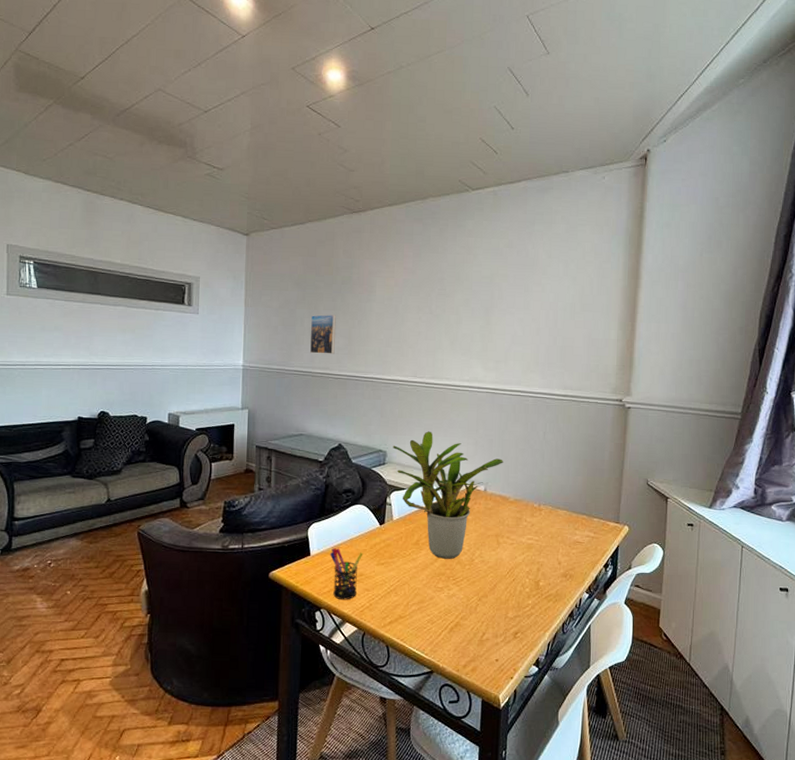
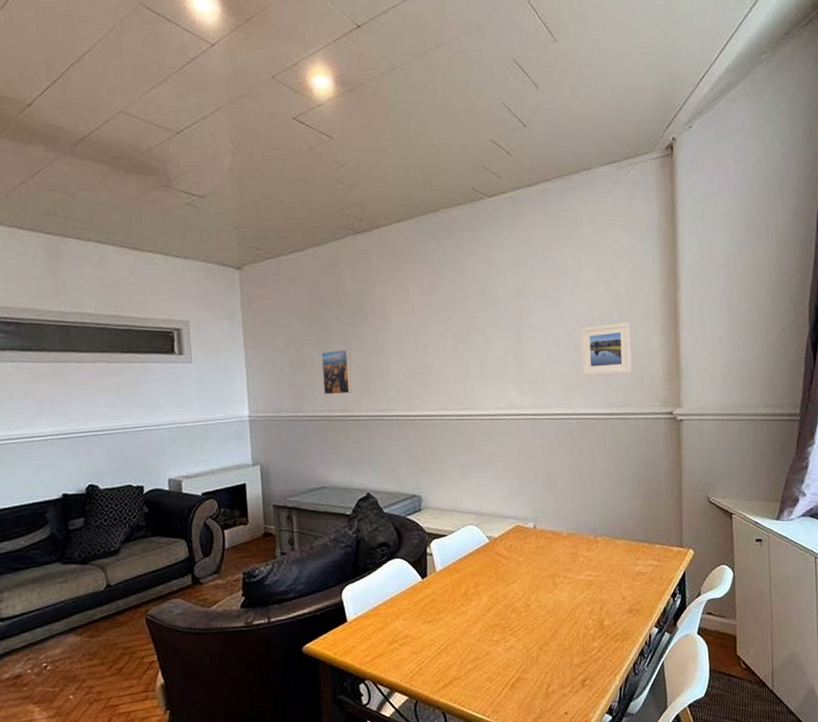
pen holder: present [329,548,363,600] -> none [368,610,407,668]
potted plant: present [392,431,503,559] -> none [427,468,551,609]
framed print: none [542,314,591,361] -> present [580,322,632,376]

